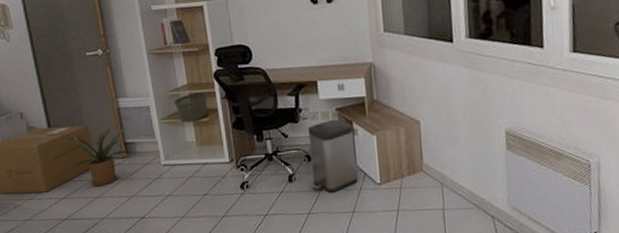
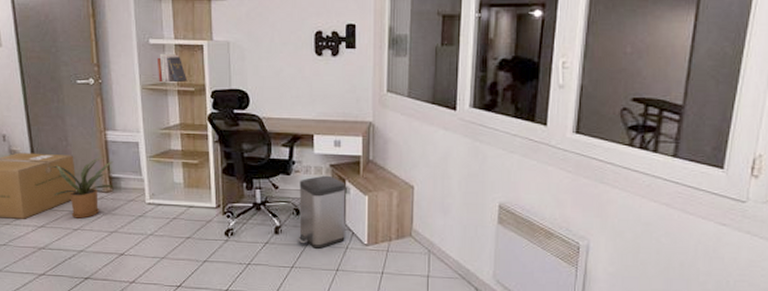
basket: present [173,92,208,123] -> none [163,133,200,163]

